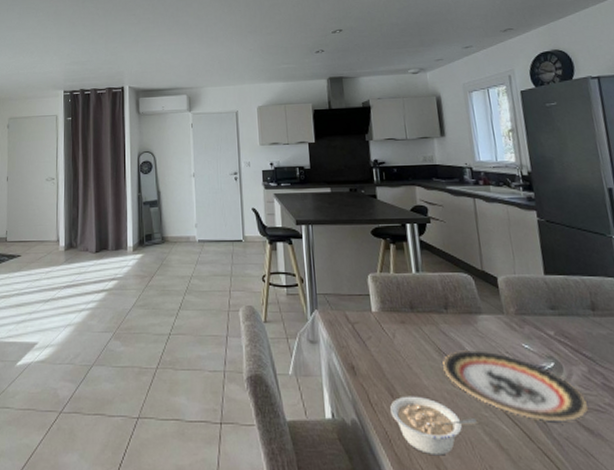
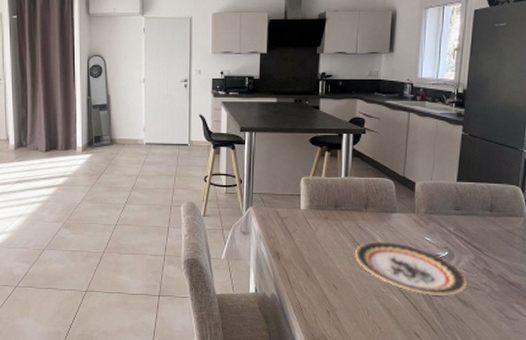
legume: present [390,396,477,456] -> none [305,276,375,320]

